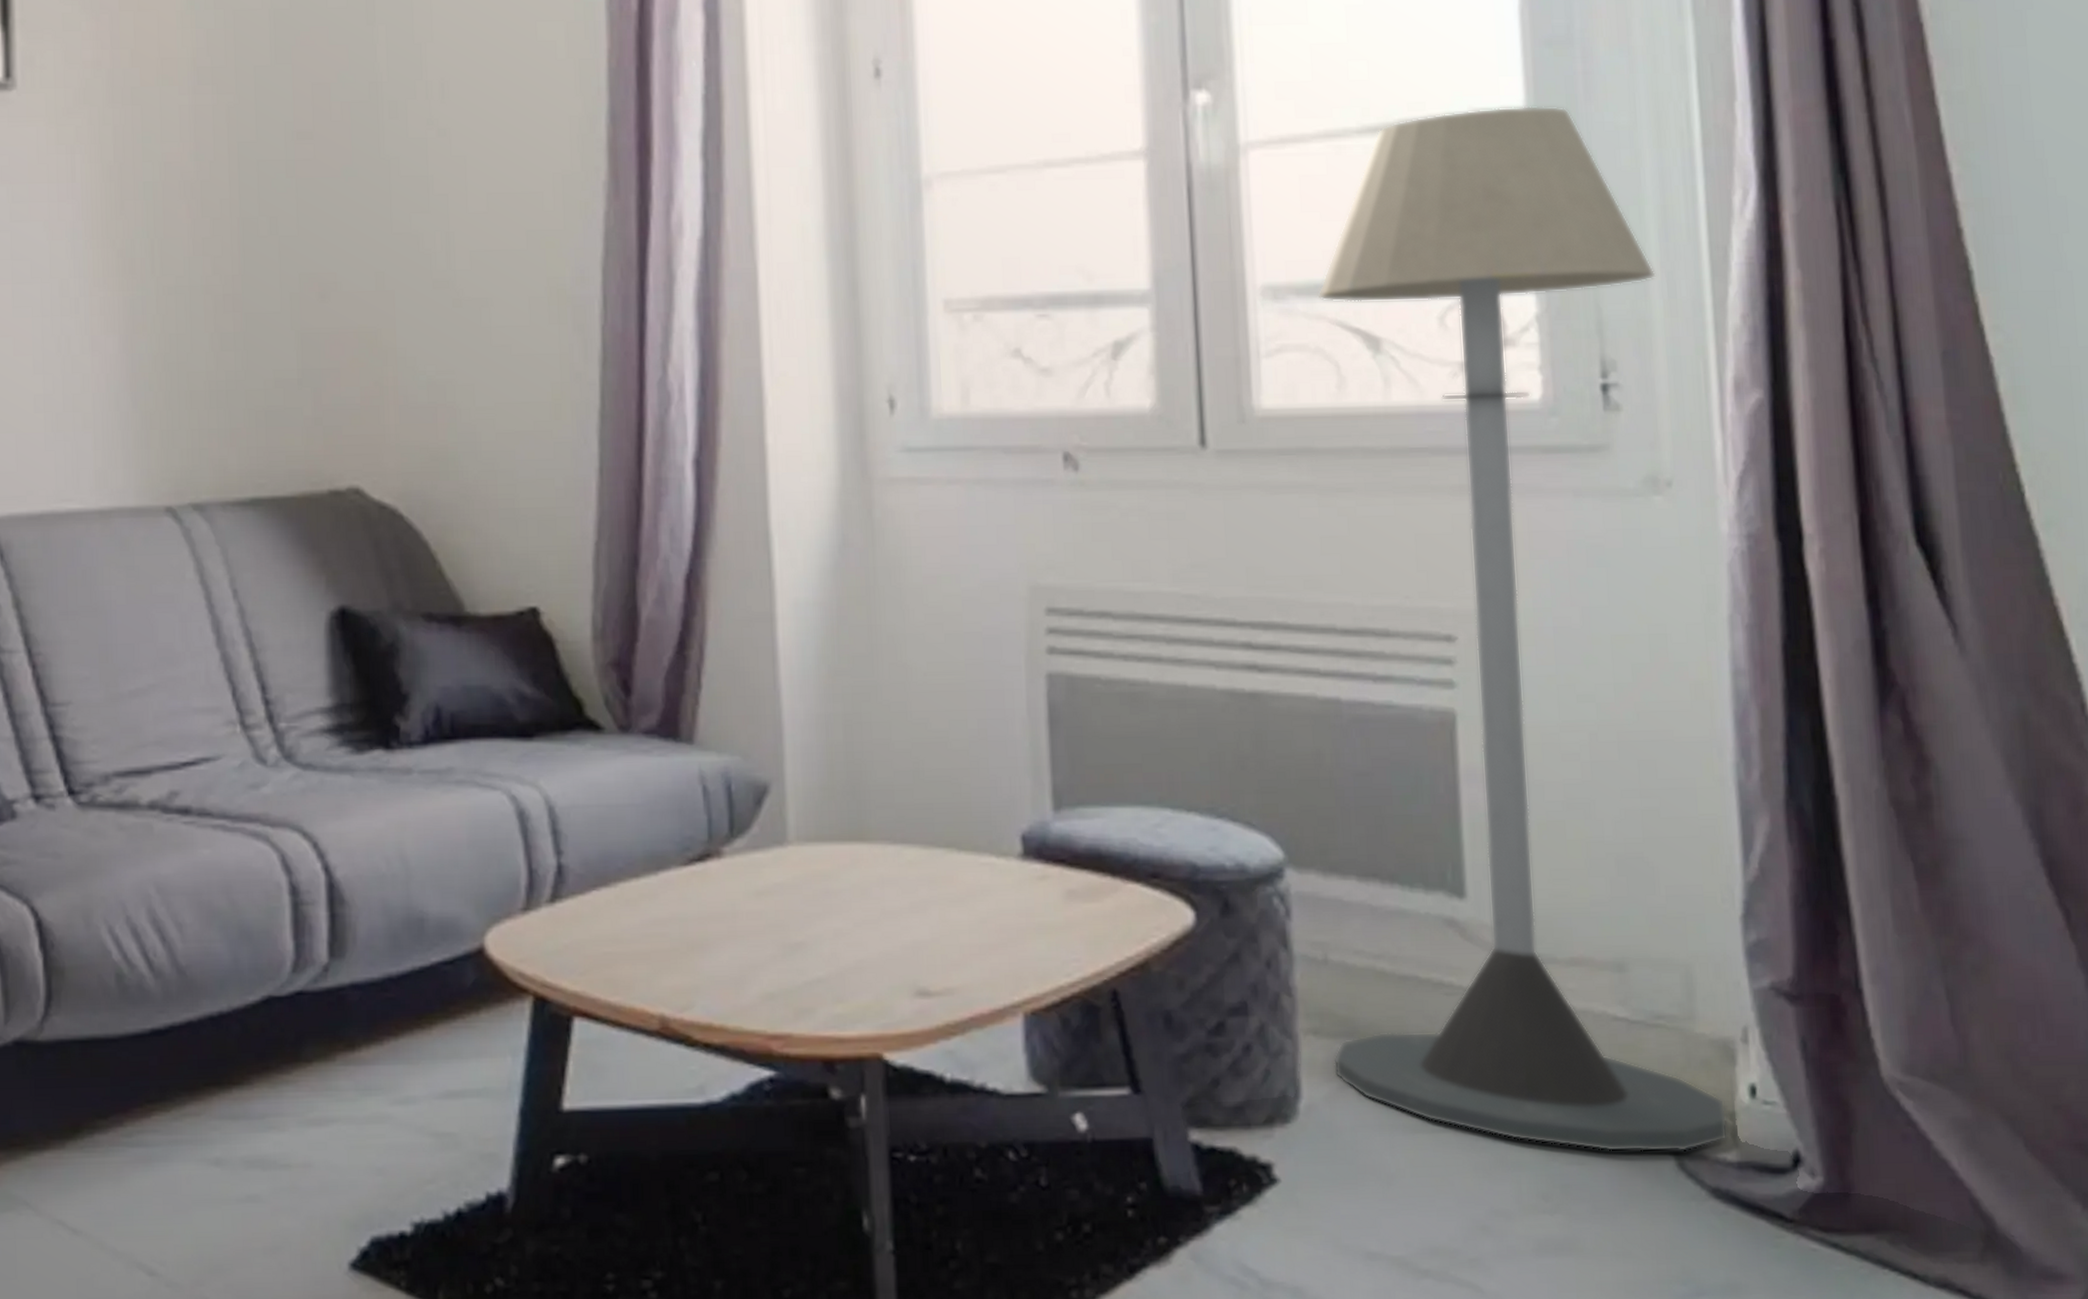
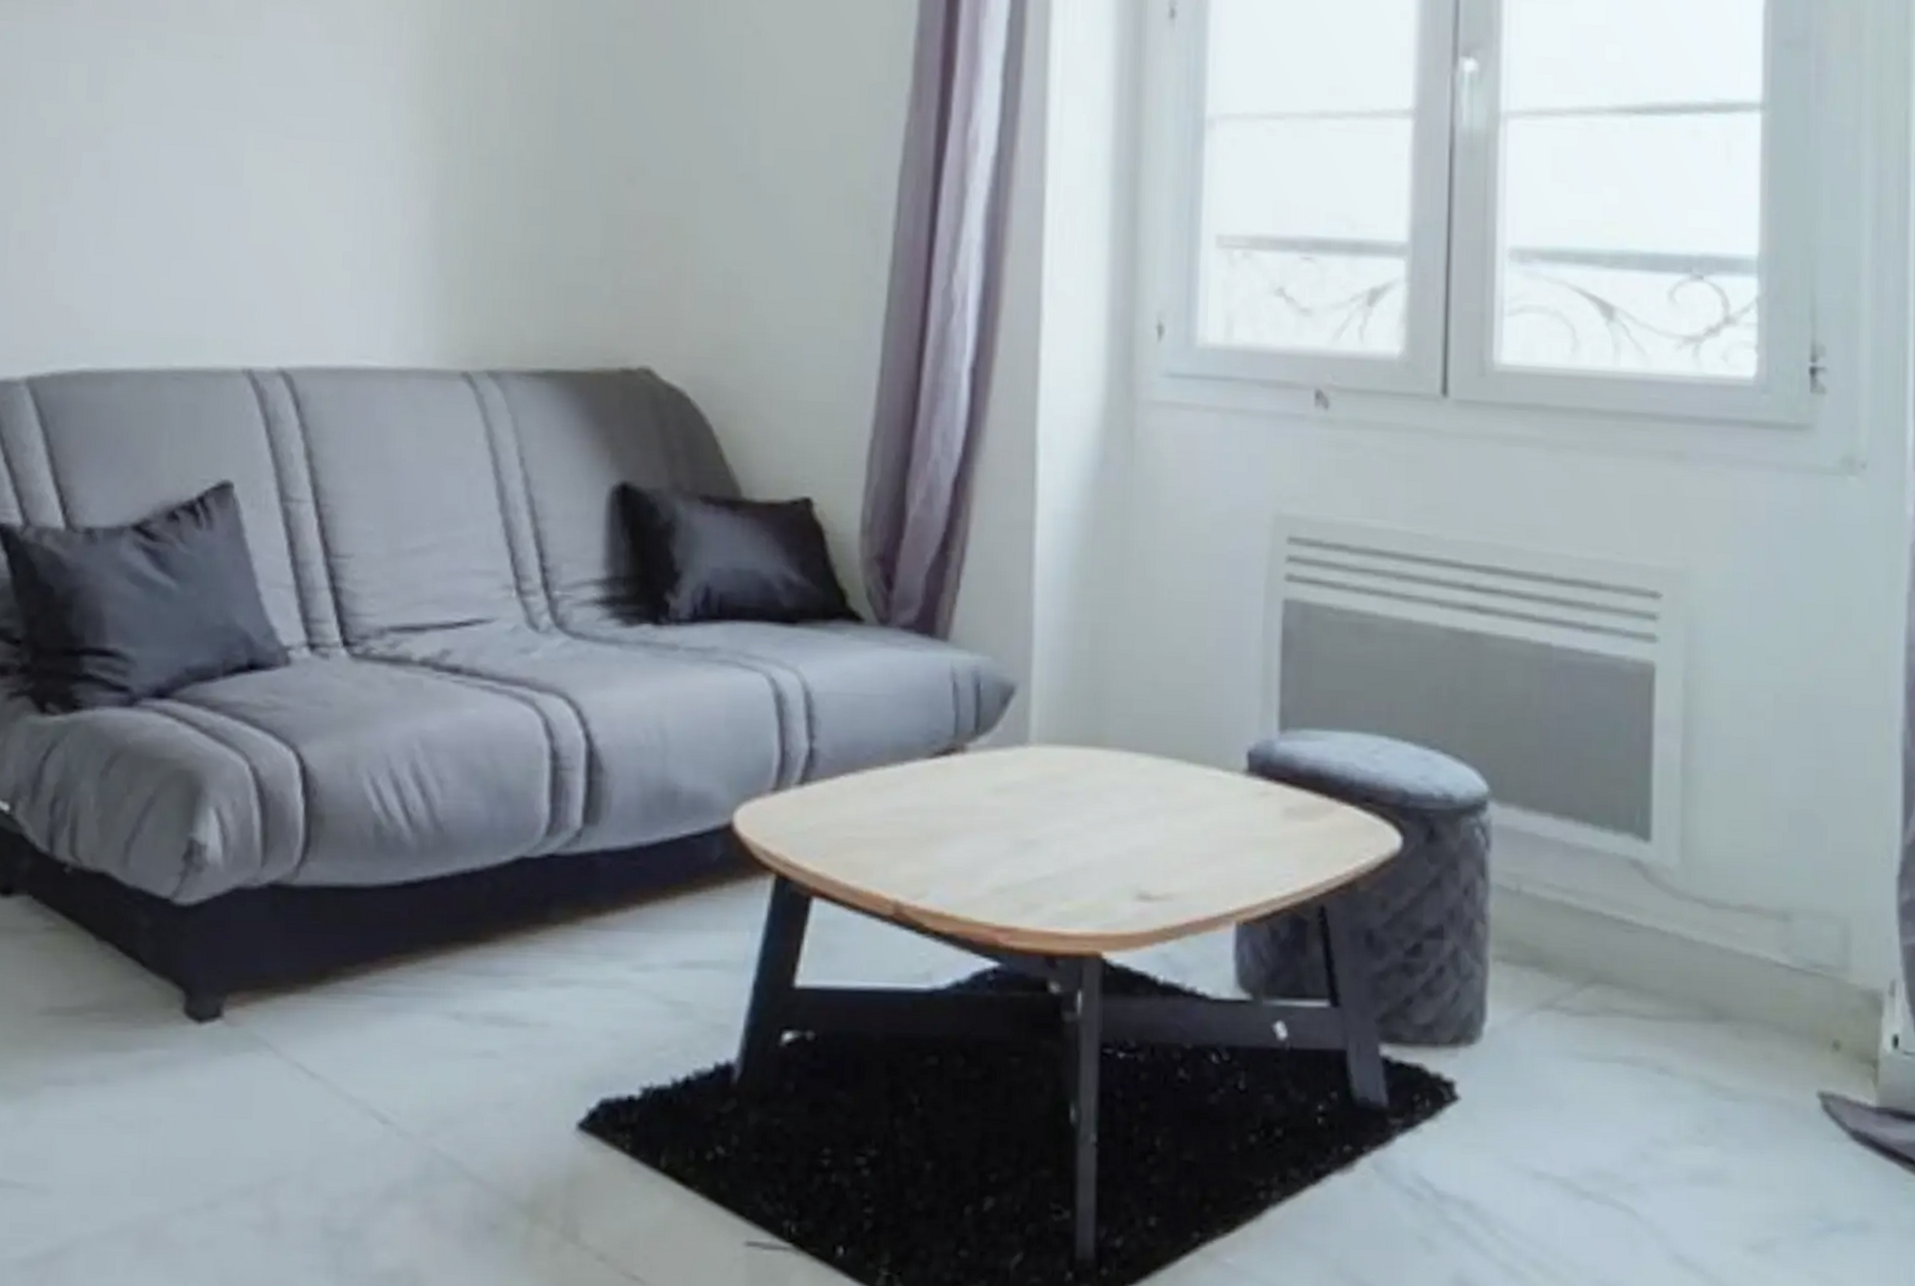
floor lamp: present [1317,105,1728,1153] -> none [1518,99,1871,1095]

